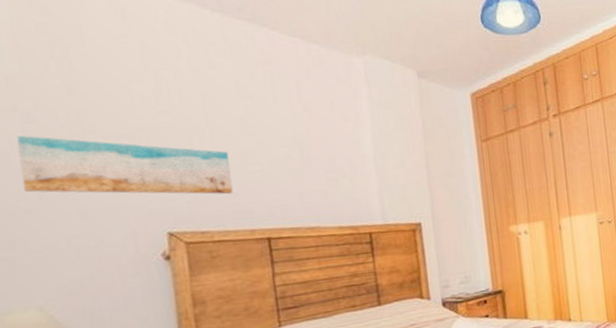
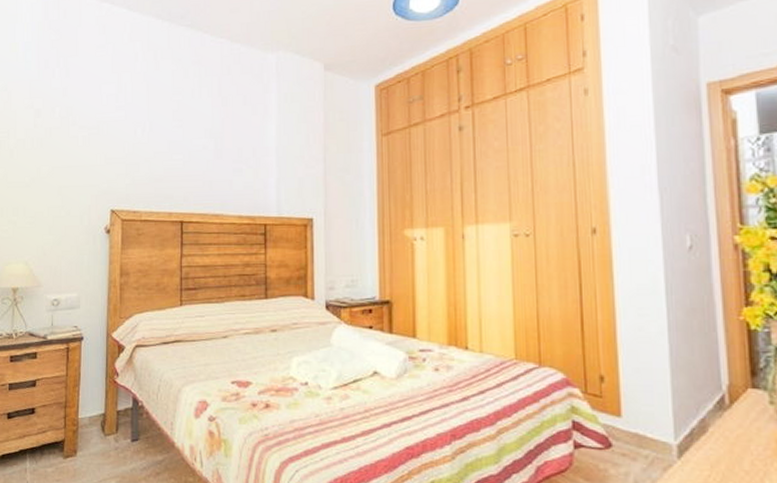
wall art: present [17,136,233,195] -> none [28,127,161,180]

